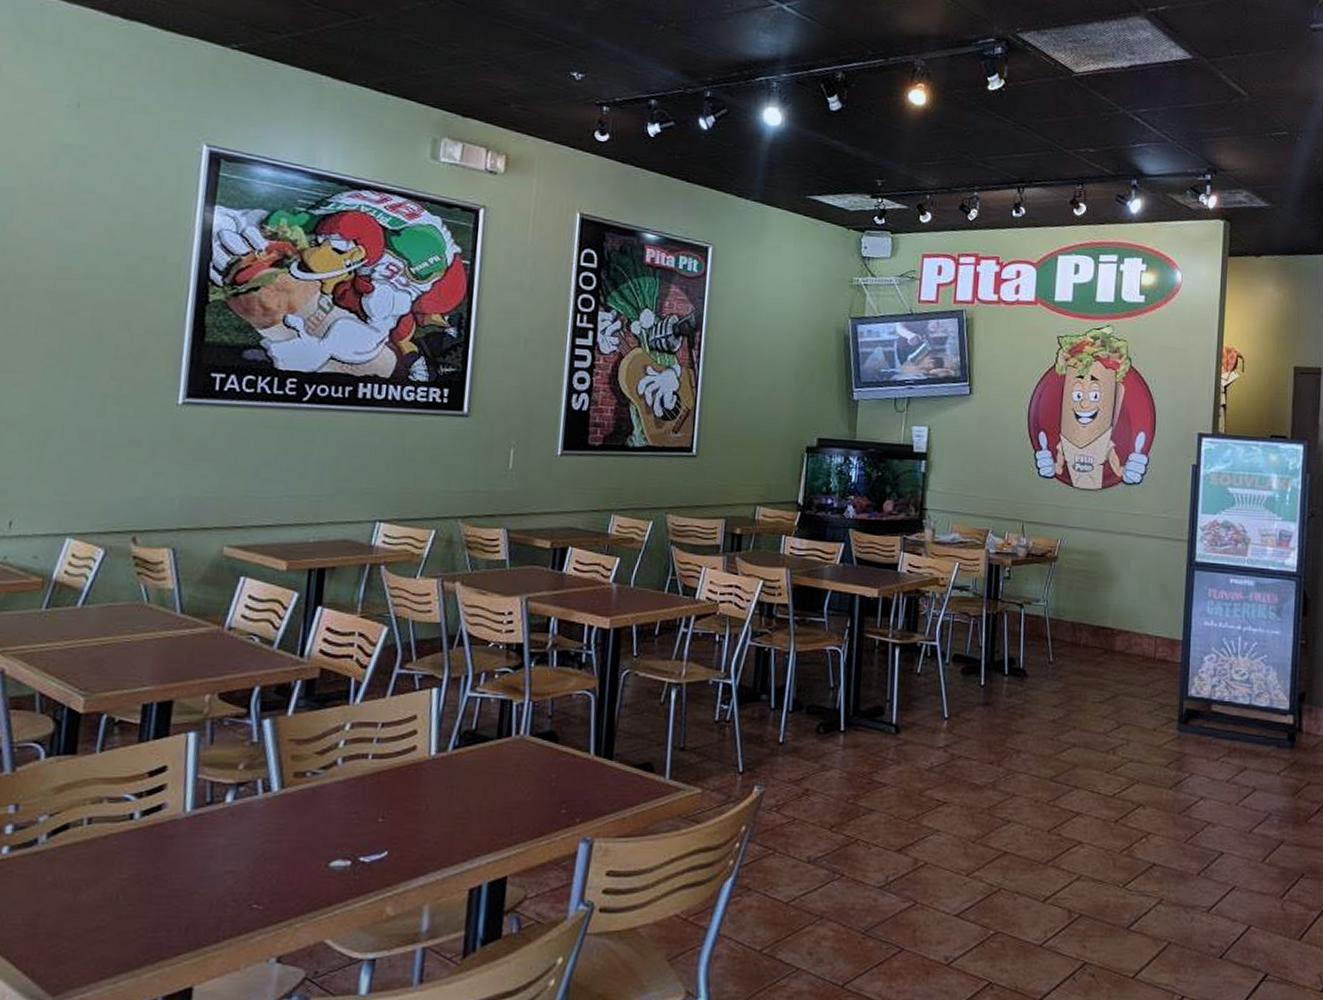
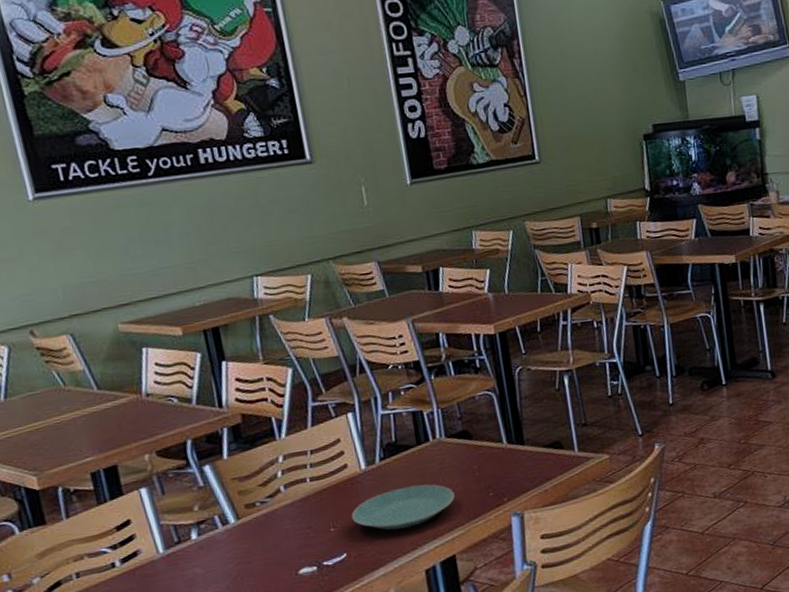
plate: none [405,784,524,833] -> present [351,484,455,530]

